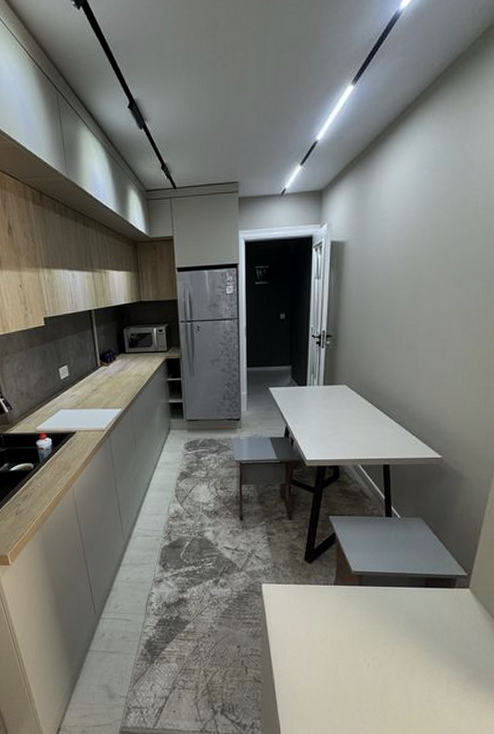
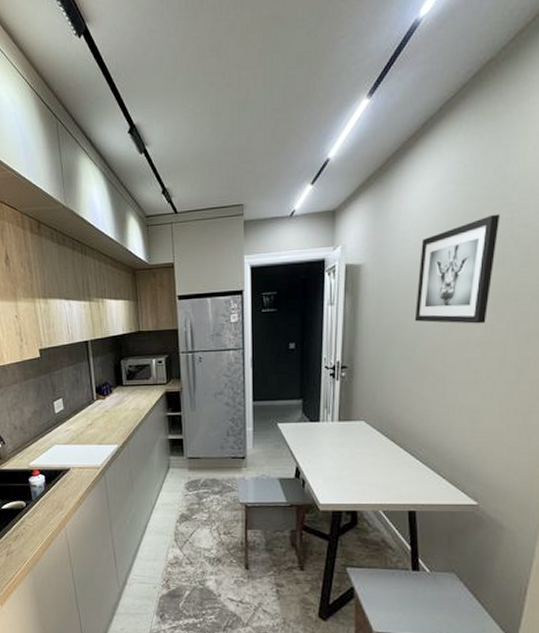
wall art: none [391,198,467,298] -> present [414,214,501,324]

